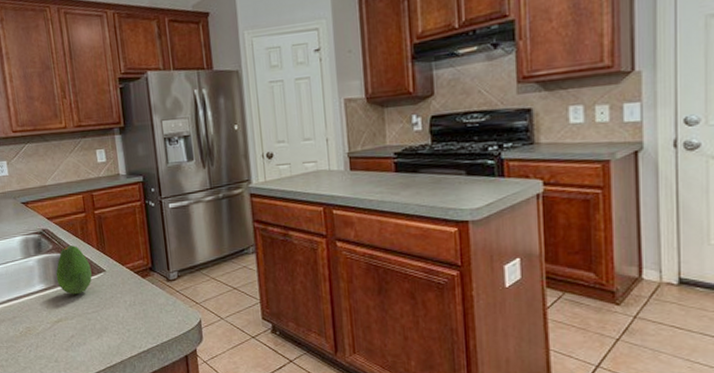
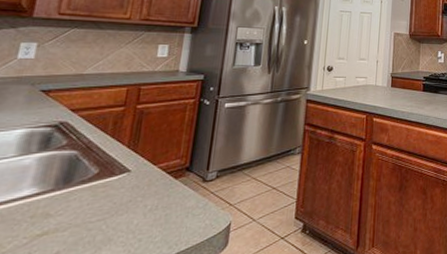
fruit: present [56,245,92,295] -> none [58,142,113,200]

